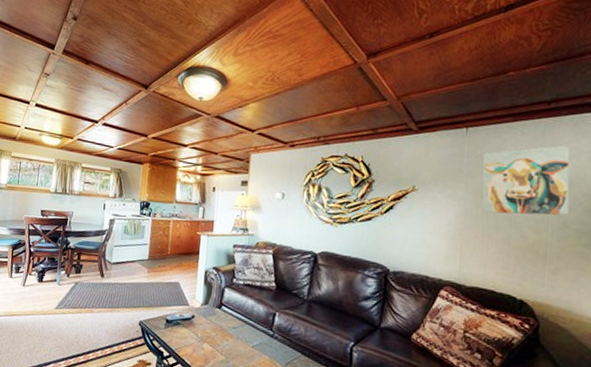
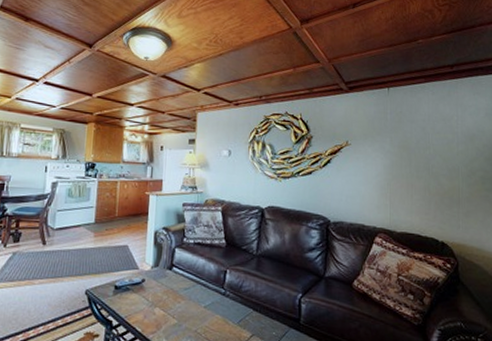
wall art: present [481,145,570,216] -> none [403,103,474,165]

